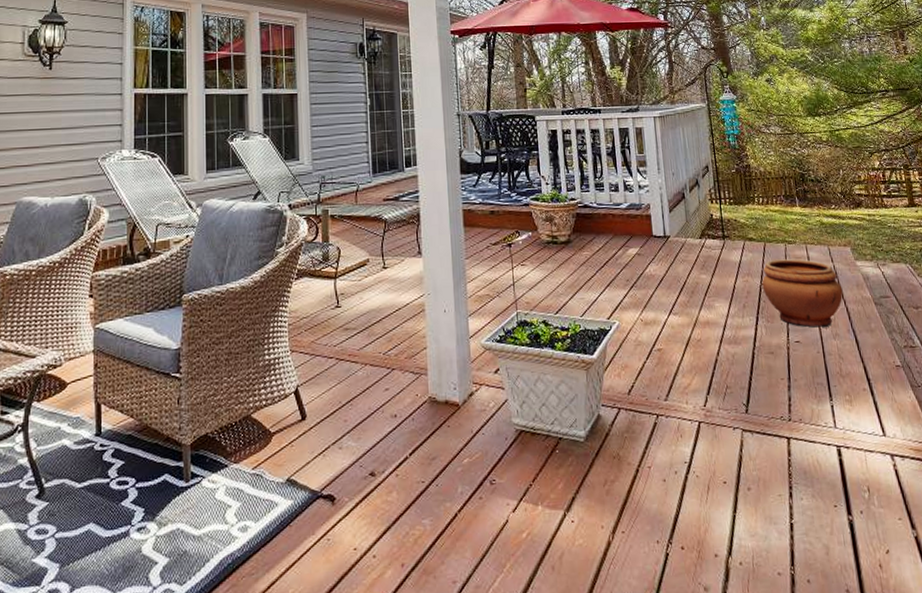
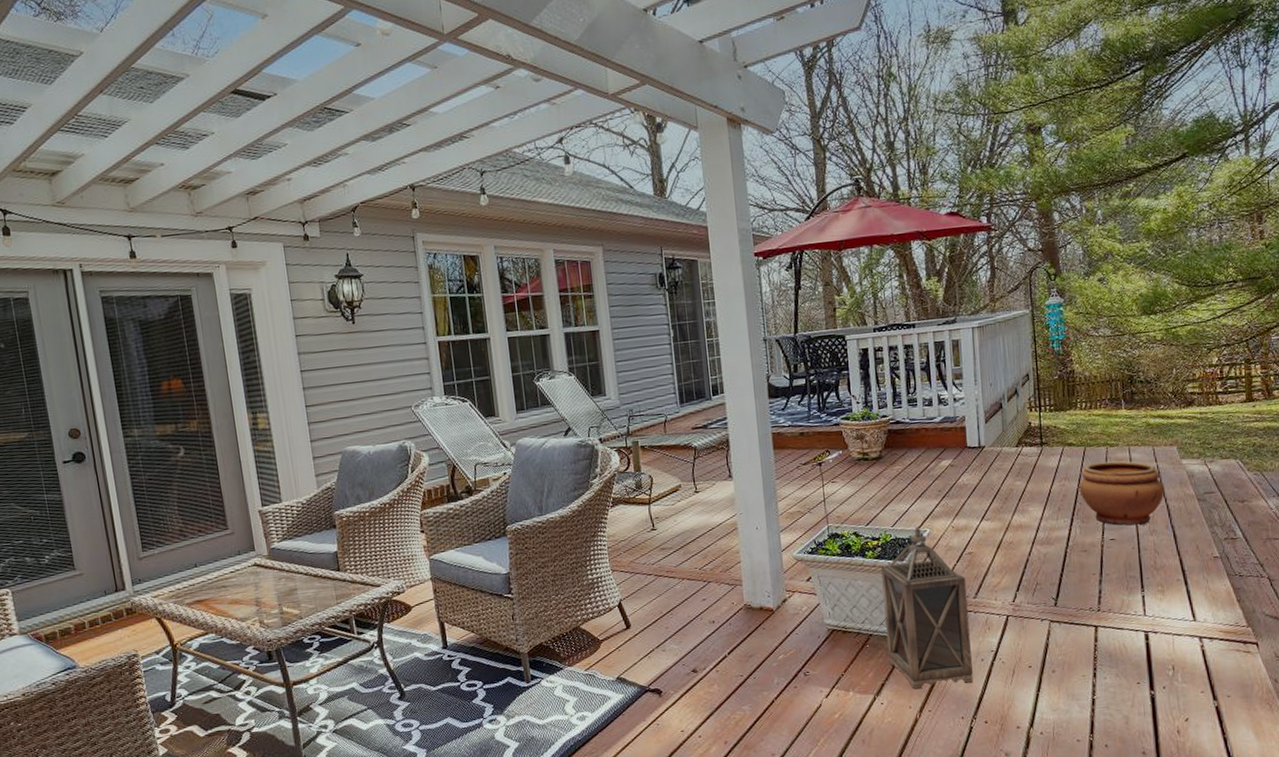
lantern: none [571,317,667,504] -> present [881,526,973,689]

